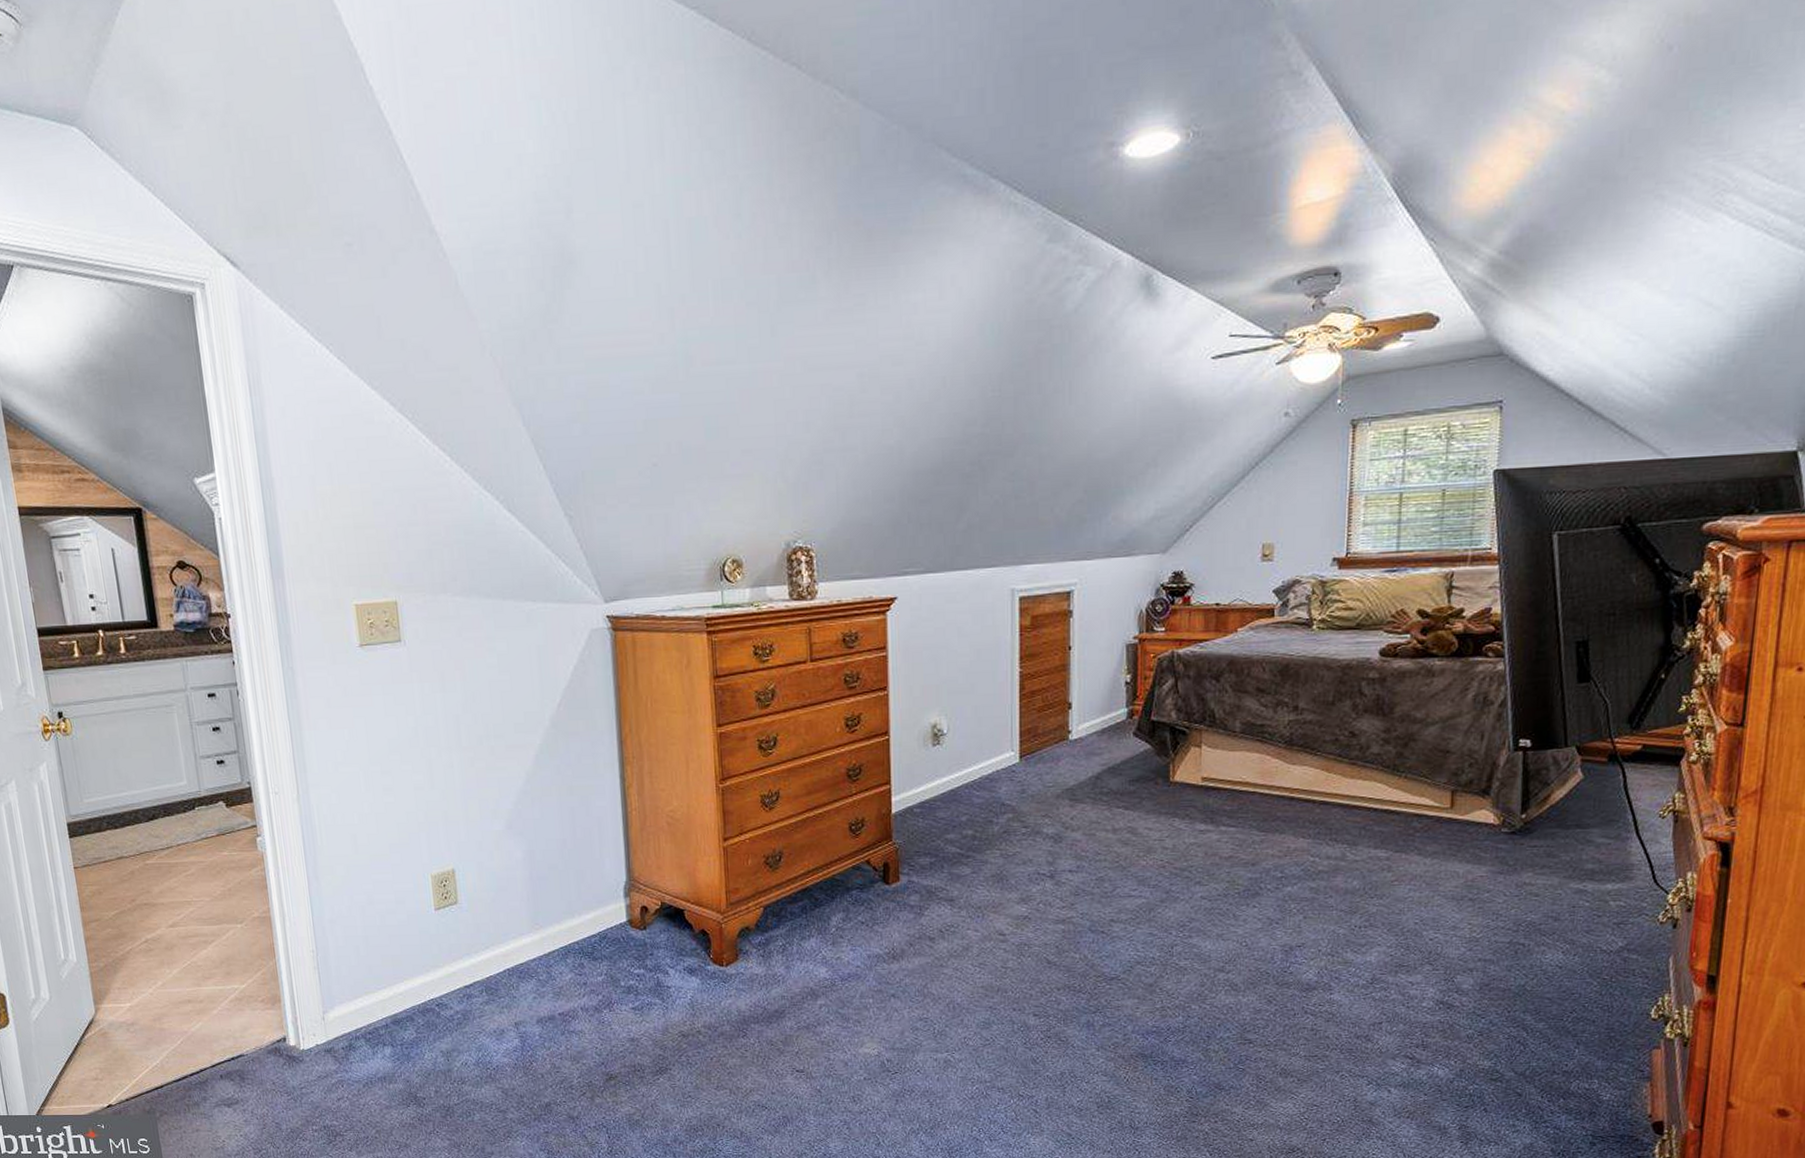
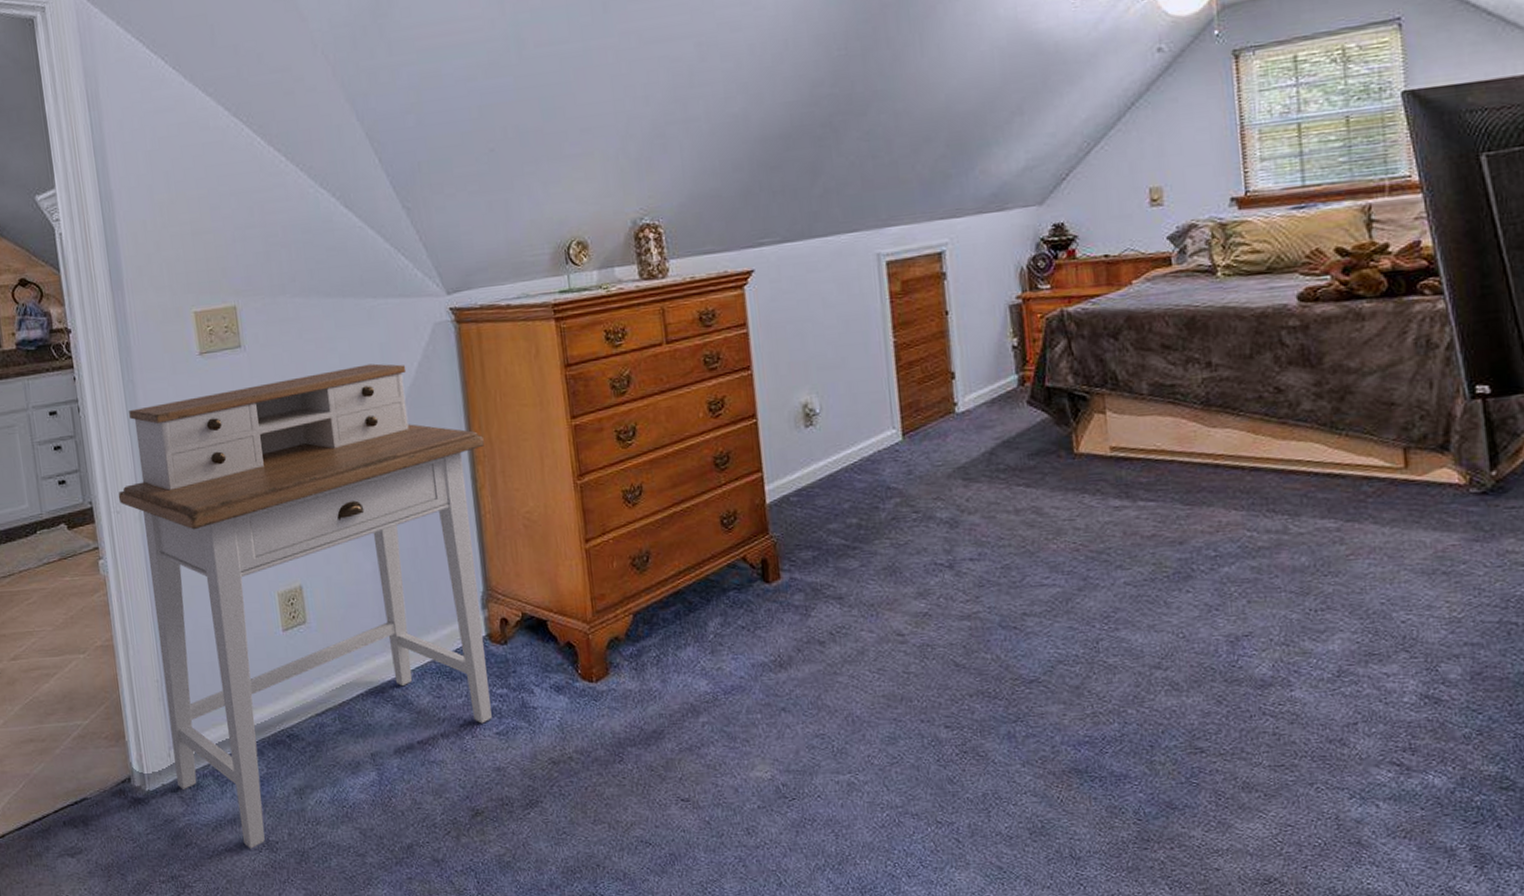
desk: none [276,665,634,1104] -> present [118,363,492,849]

